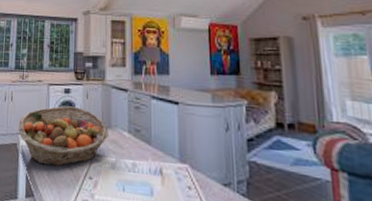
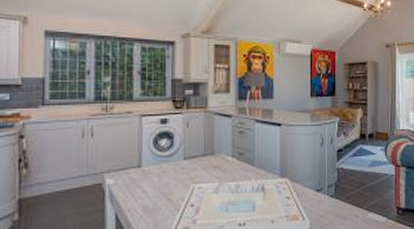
fruit basket: present [18,106,108,167] -> none [102,137,211,201]

